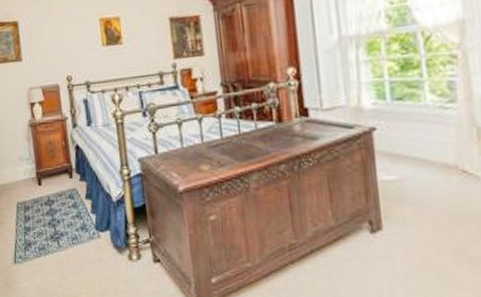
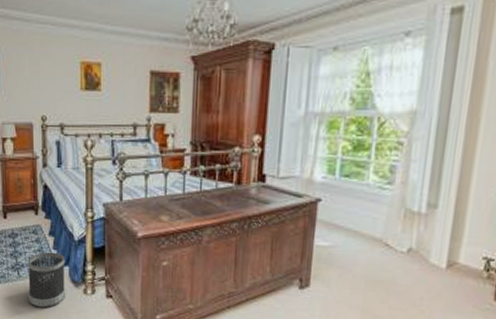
wastebasket: none [66,216,109,280] -> present [27,252,66,308]

